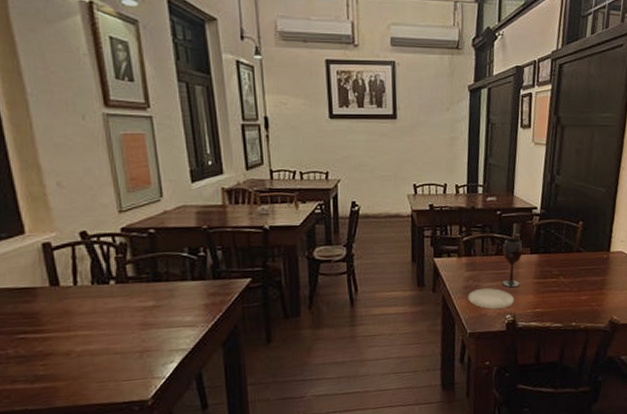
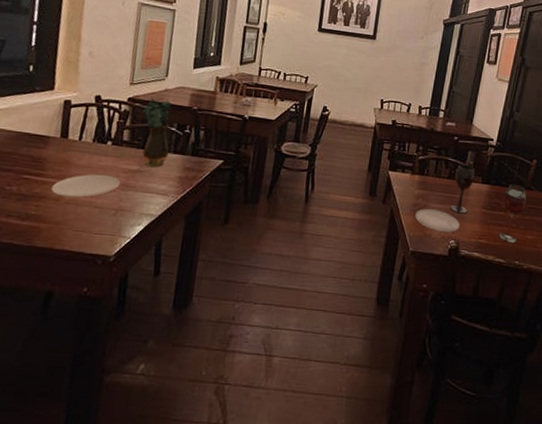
plate: none [56,317,138,351] -> present [51,174,121,199]
vase: none [141,222,186,300] -> present [141,96,172,168]
wineglass: none [553,248,577,307] -> present [498,183,527,244]

